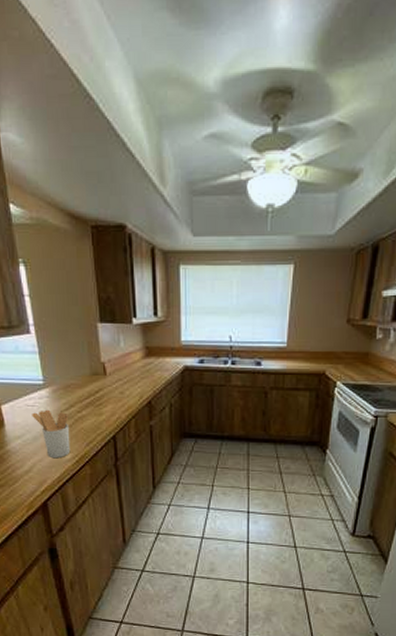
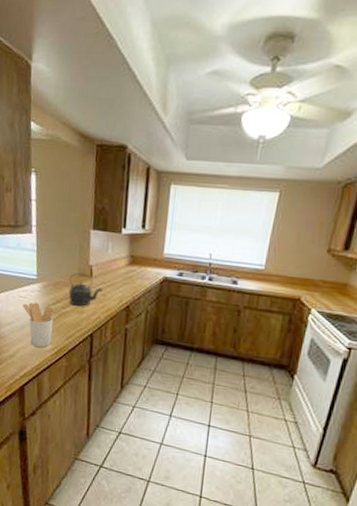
kettle: none [80,371,121,408] -> present [68,272,104,307]

